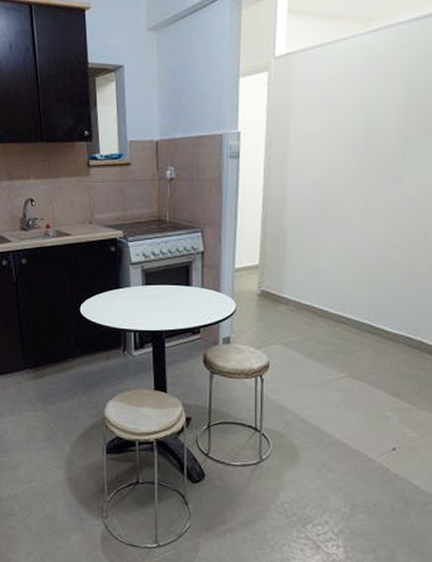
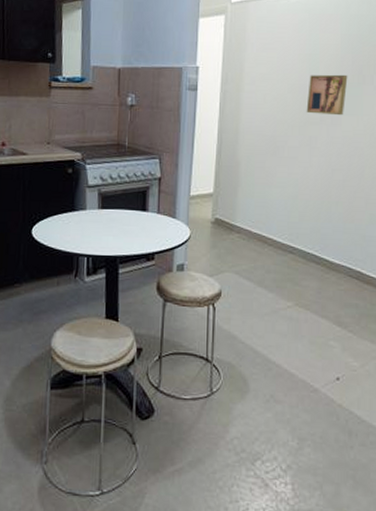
wall art: none [361,126,411,174] -> present [306,74,348,116]

